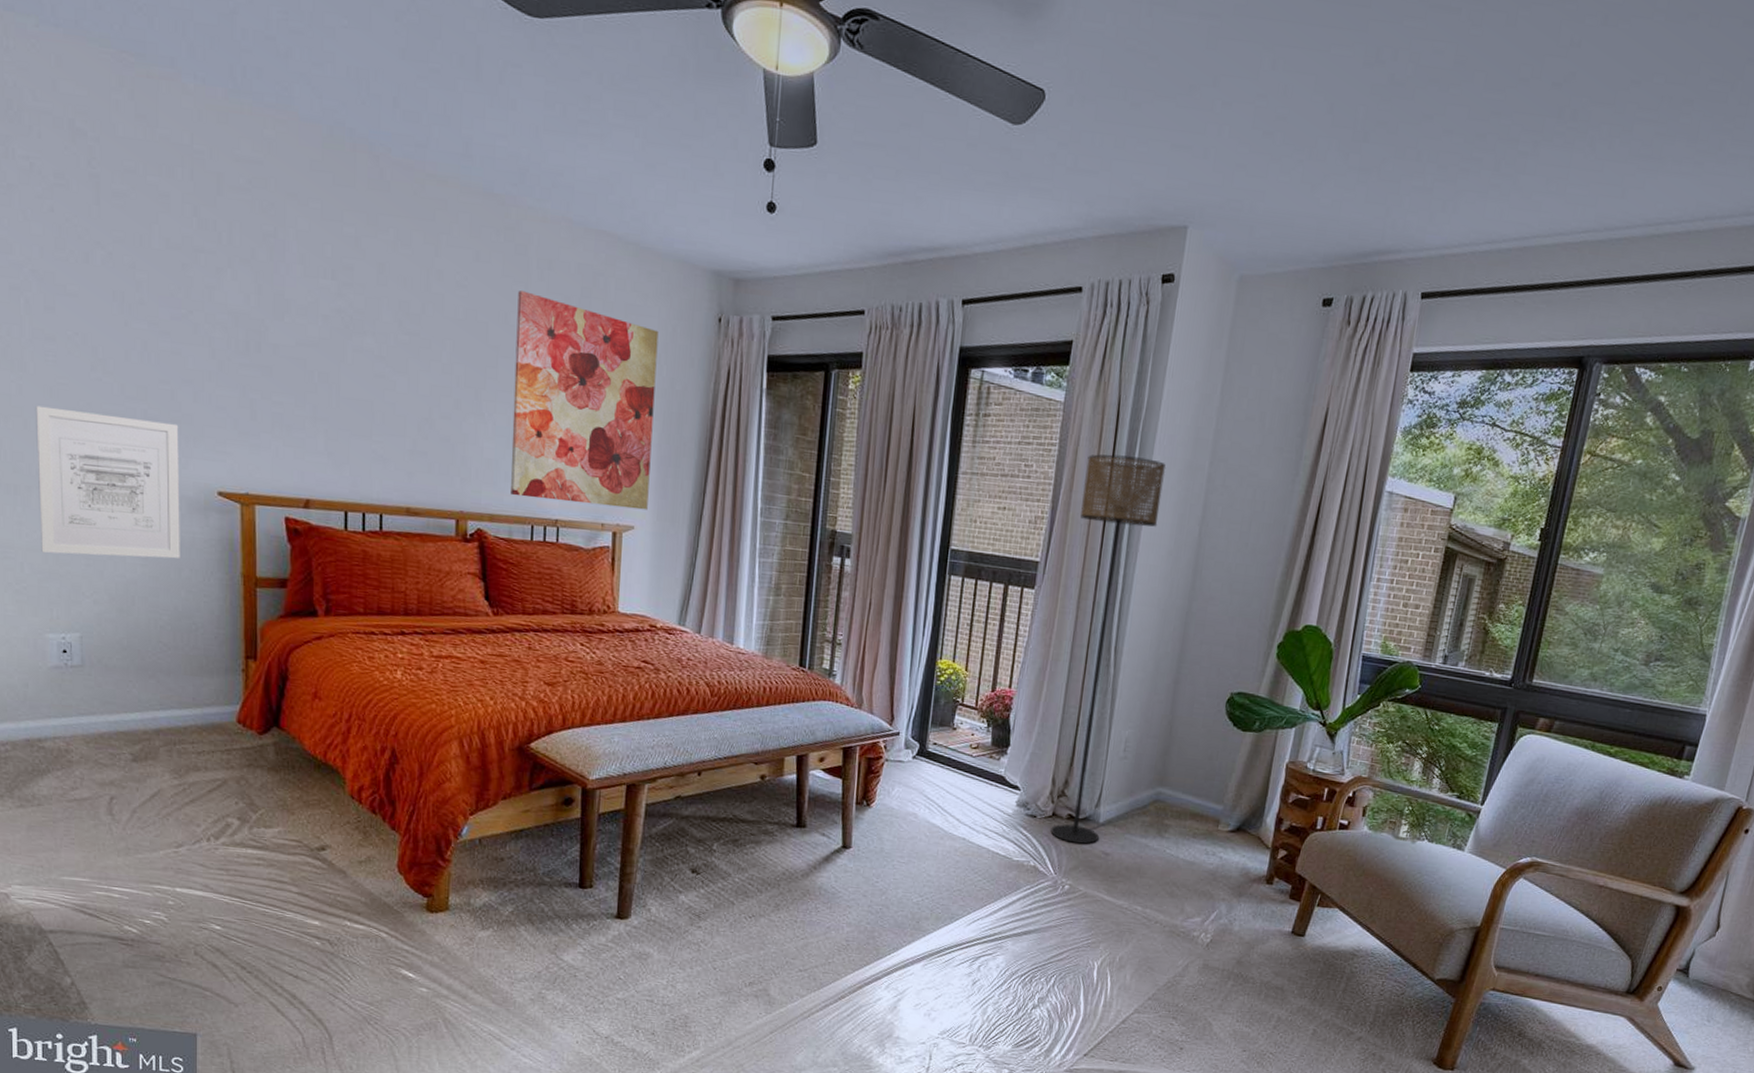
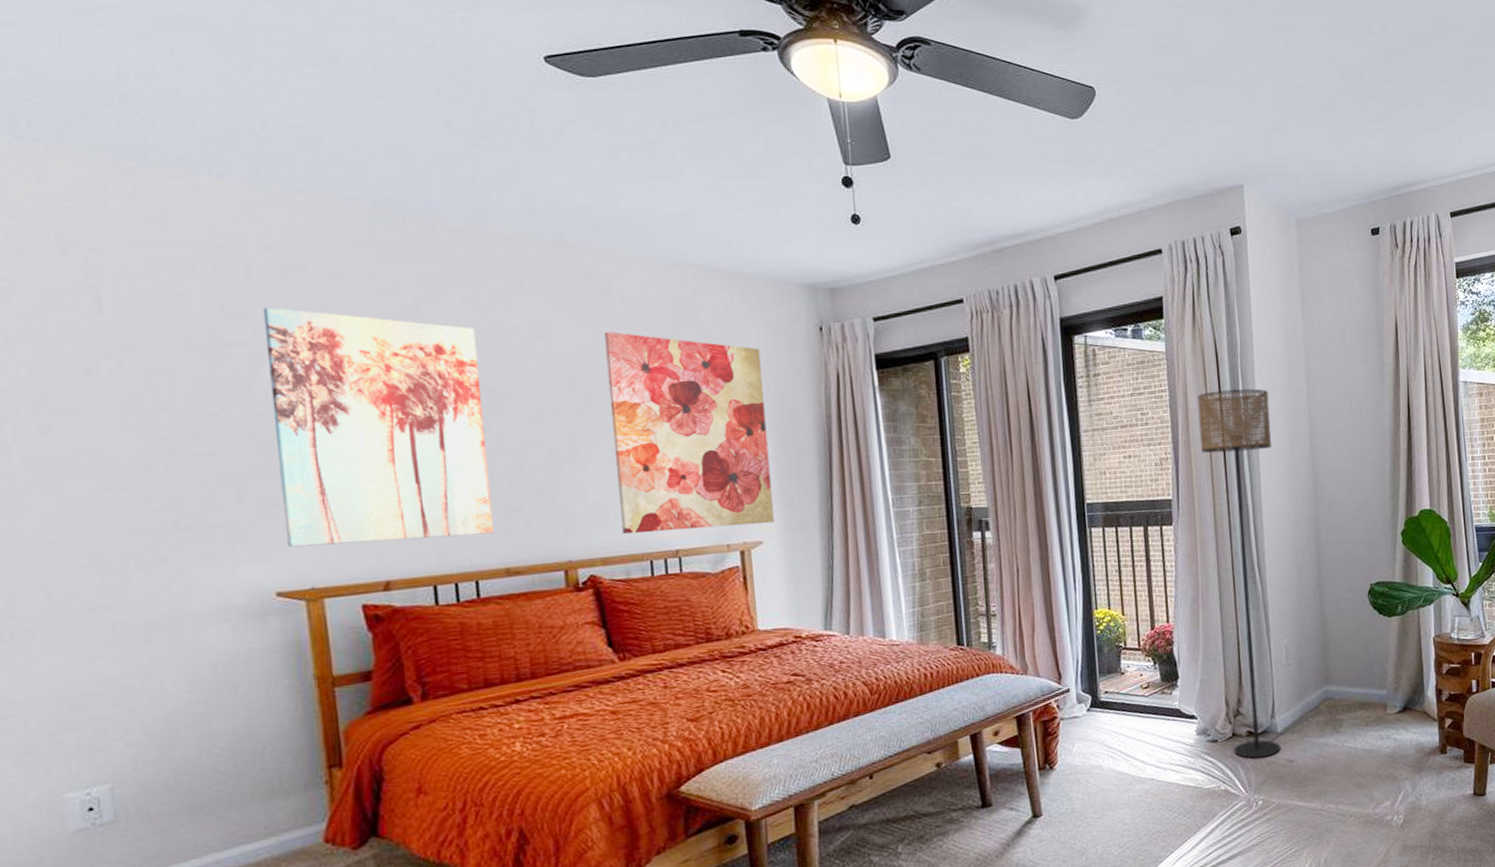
wall art: present [36,405,180,559] -> none [33,529,235,703]
wall art: none [228,218,405,472] -> present [263,307,495,548]

